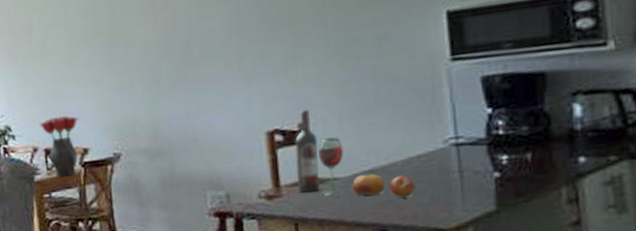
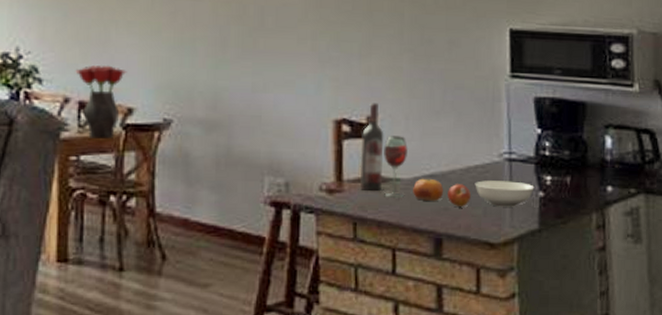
bowl: none [419,165,488,193] -> present [475,180,534,207]

